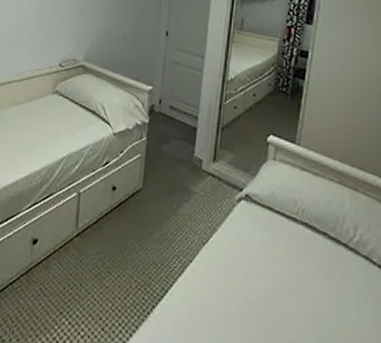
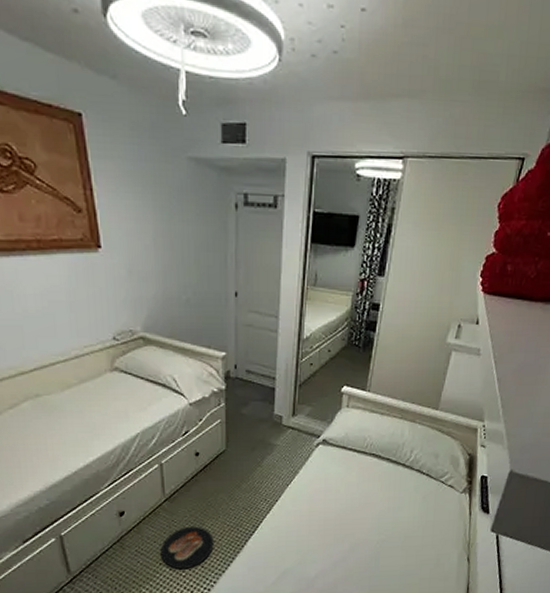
slippers: none [62,272,119,328] -> present [160,526,214,569]

